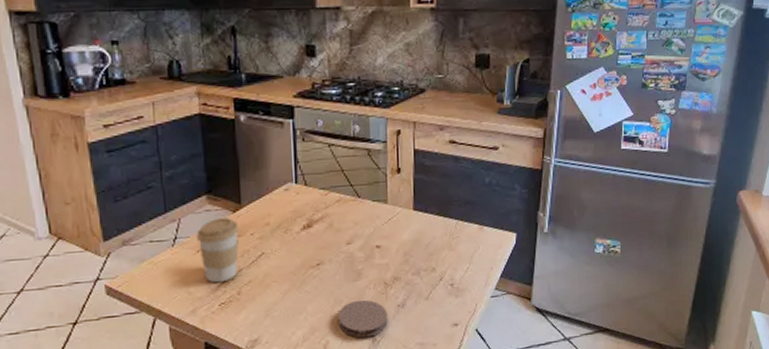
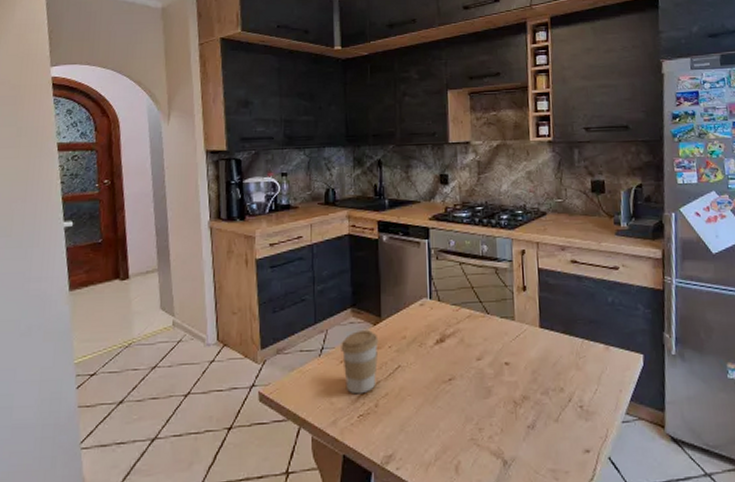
coaster: present [337,299,388,338] -> none [468,418,519,460]

